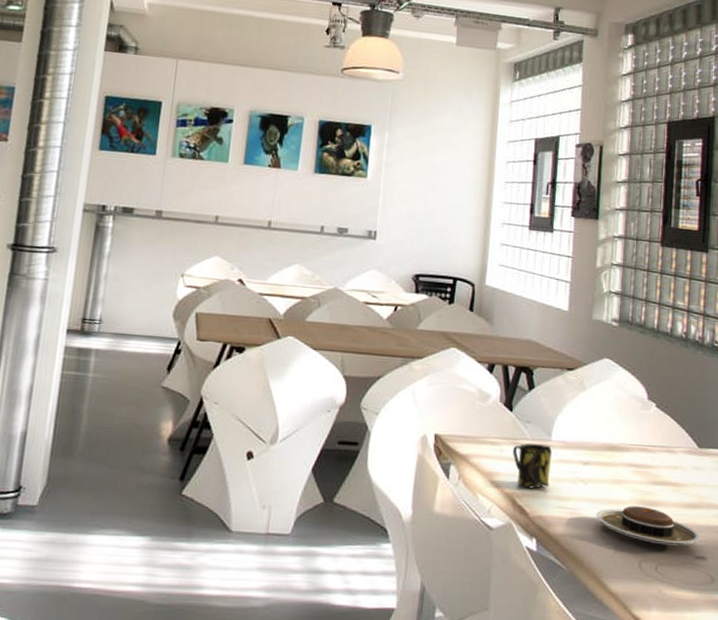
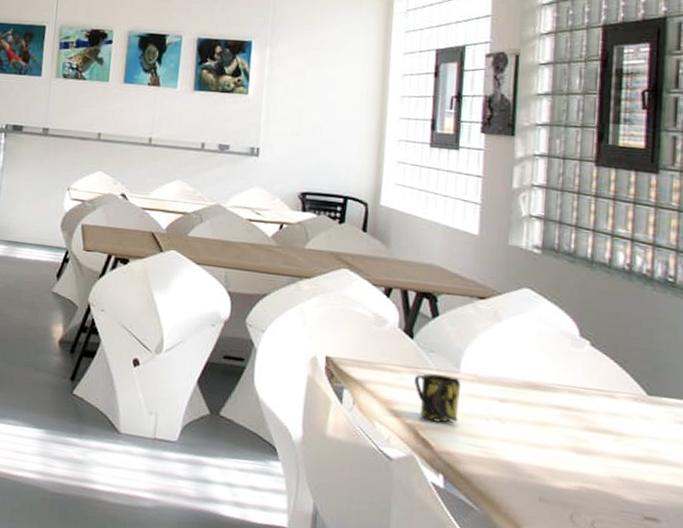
plate: present [596,506,701,546] -> none [515,451,652,504]

